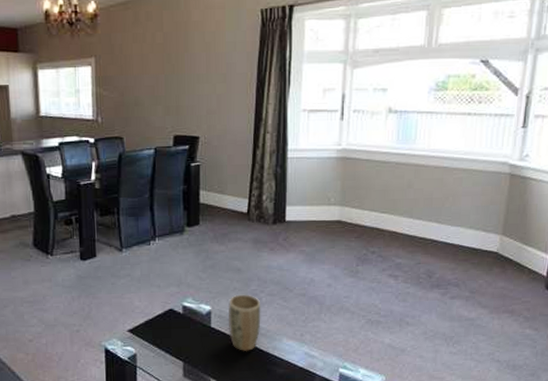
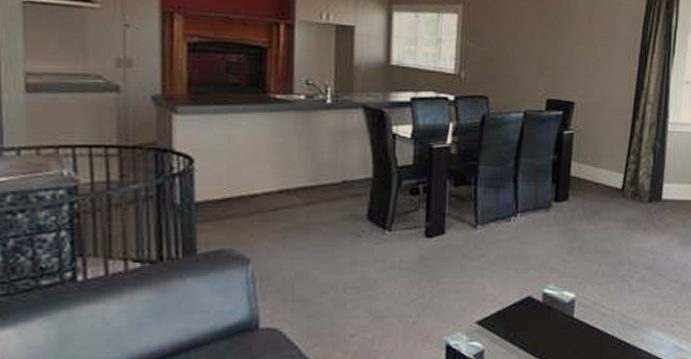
plant pot: present [229,294,261,351] -> none [593,280,631,345]

